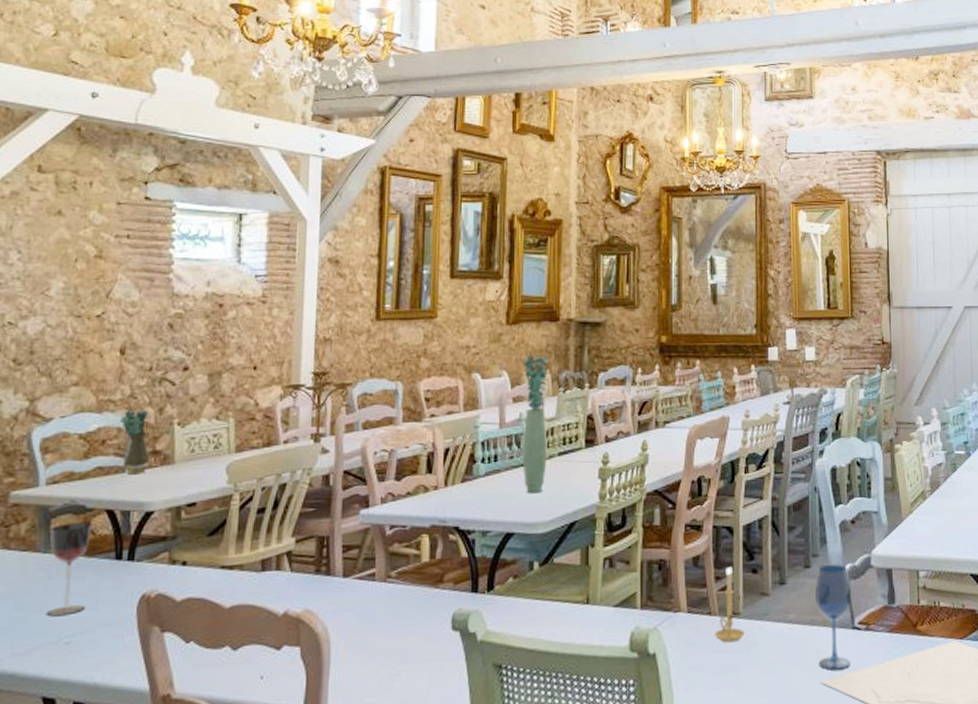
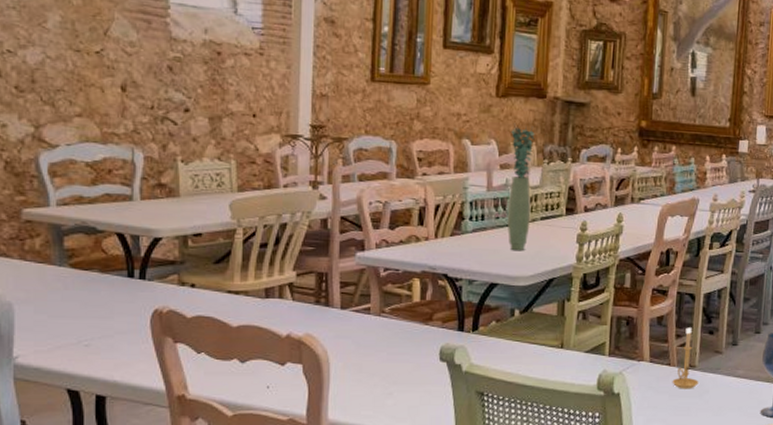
wineglass: present [47,522,92,616] -> none [64,241,103,322]
vase: present [121,408,151,475] -> none [125,142,157,204]

